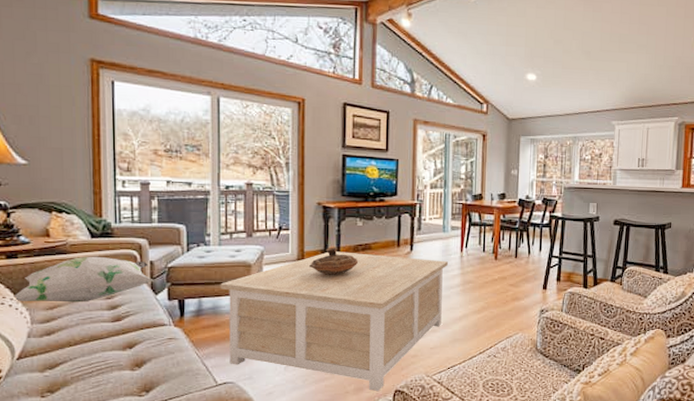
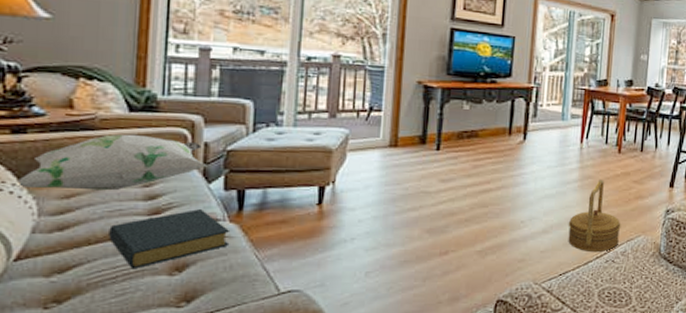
hardback book: none [84,316,176,366] -> present [109,209,231,269]
coffee table: present [220,251,449,392] -> none [291,138,567,302]
decorative bowl: present [309,247,359,275] -> none [403,132,463,165]
basket: none [453,284,501,348] -> present [568,179,621,251]

